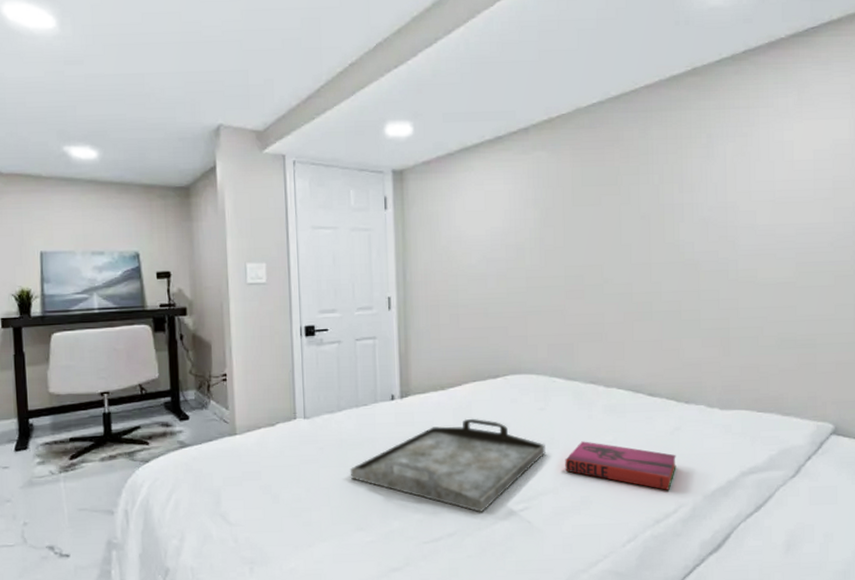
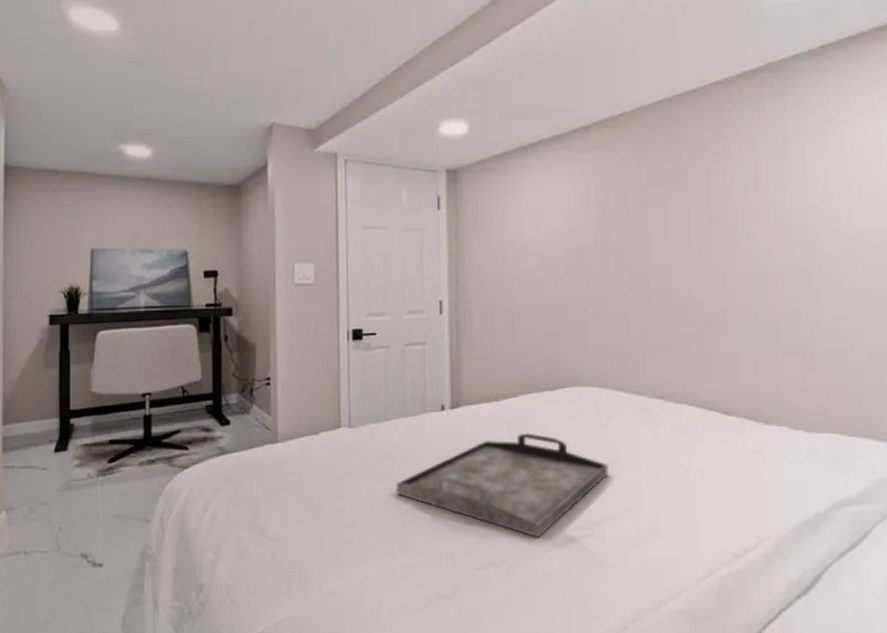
hardback book: present [565,441,676,490] -> none [630,462,757,521]

